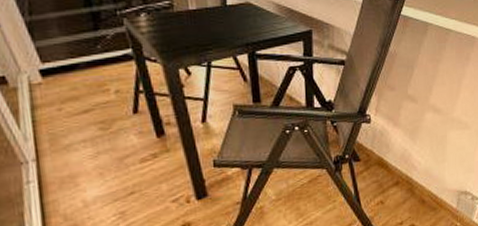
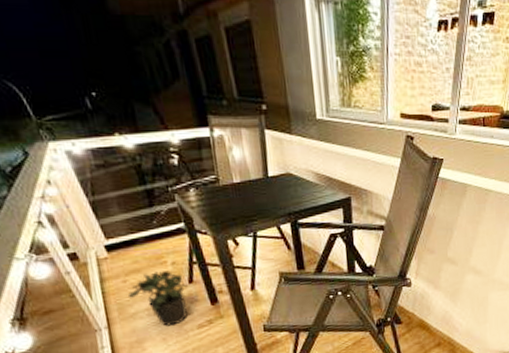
potted plant: none [62,99,131,160] -> present [127,271,188,326]

